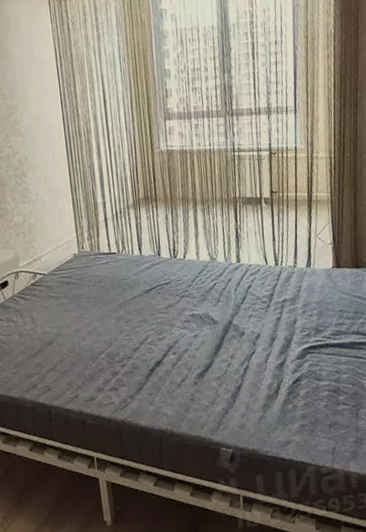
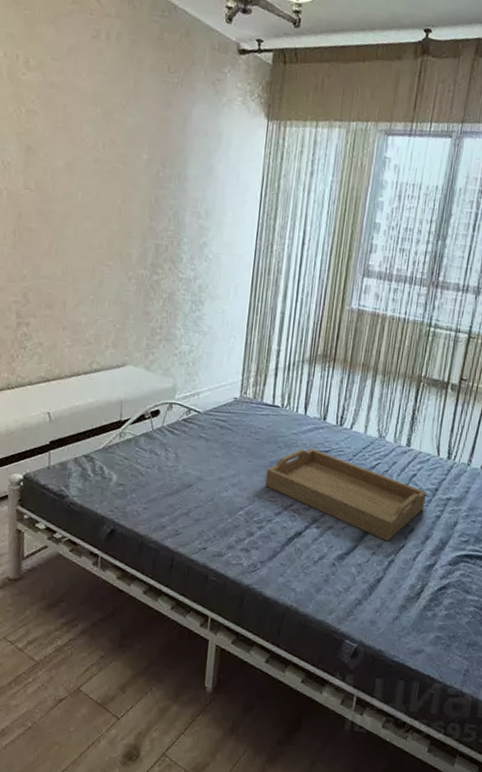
serving tray: none [117,284,265,351] -> present [265,449,426,541]

